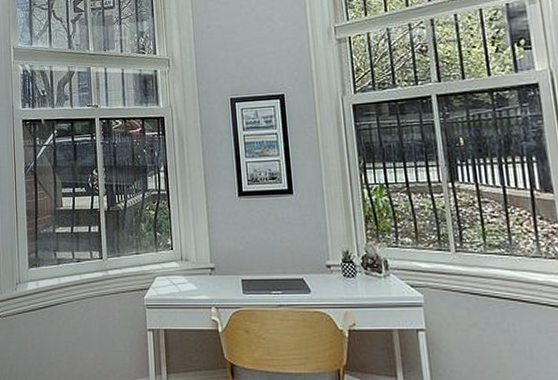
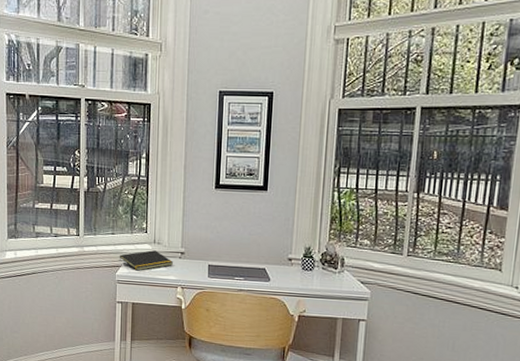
notepad: none [146,268,205,292] -> present [119,250,174,271]

